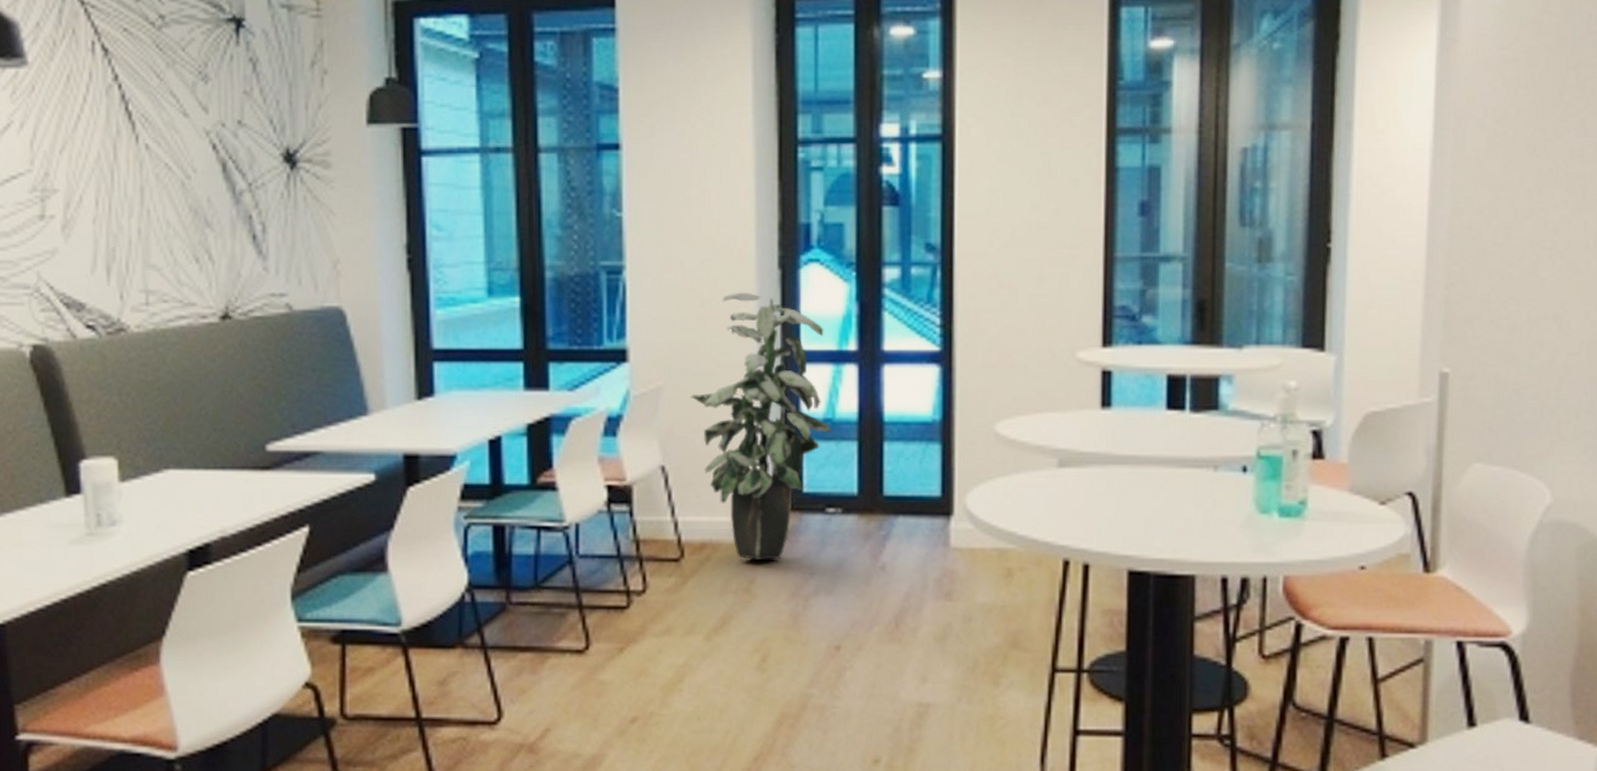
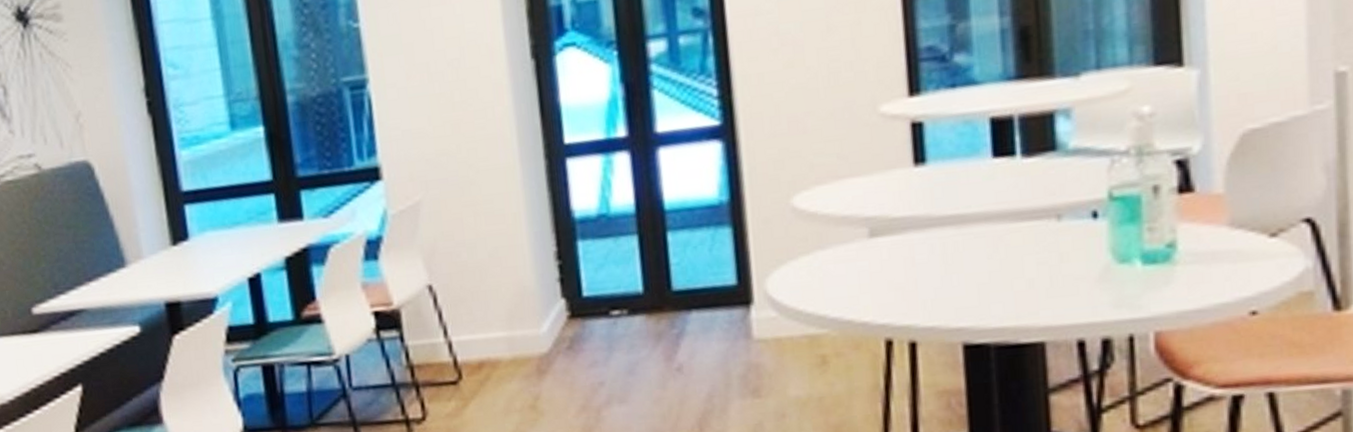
indoor plant: present [691,292,832,561] -> none [451,89,608,374]

